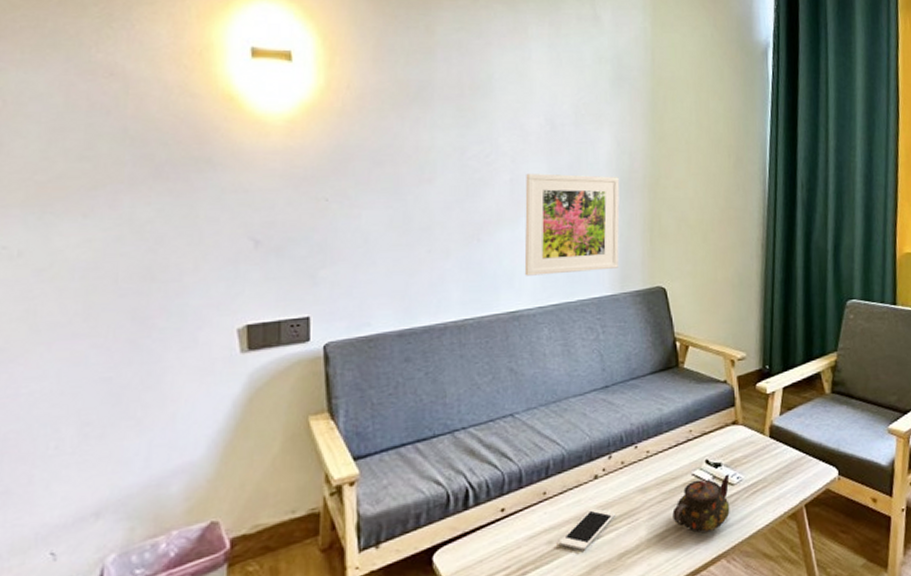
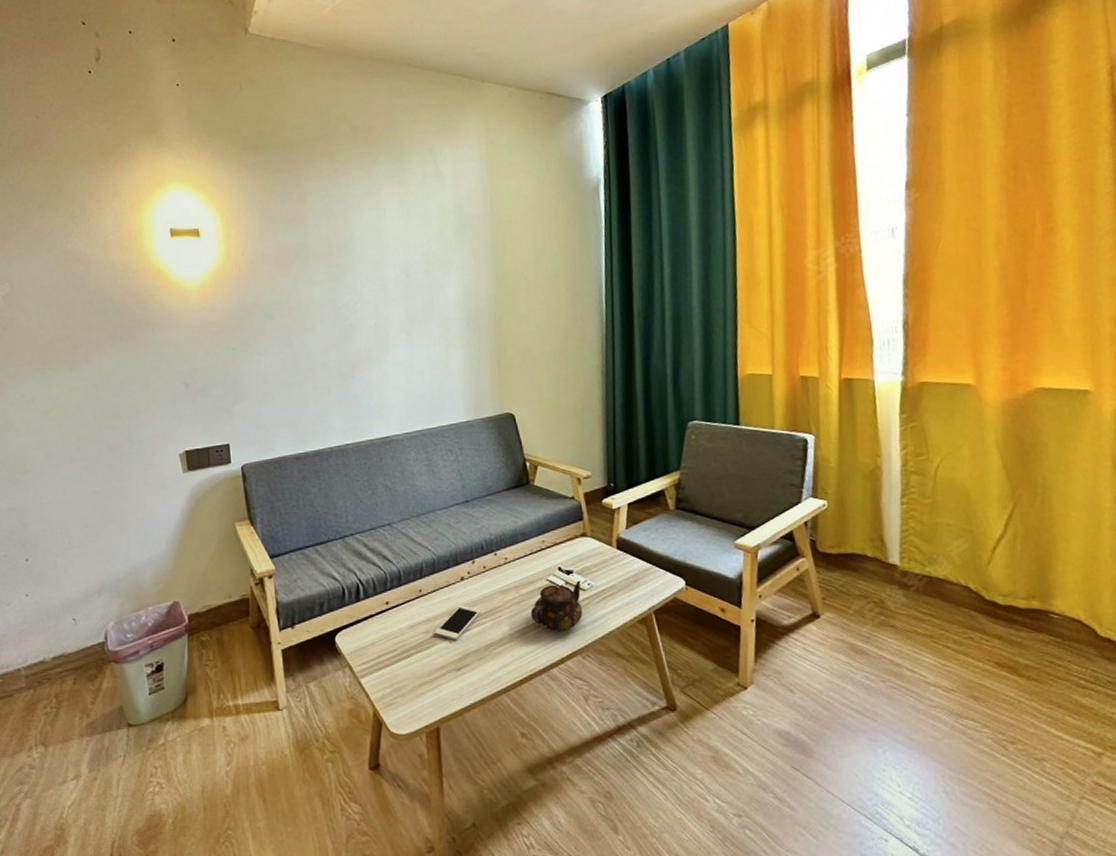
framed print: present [524,173,620,276] -> none [388,315,471,407]

